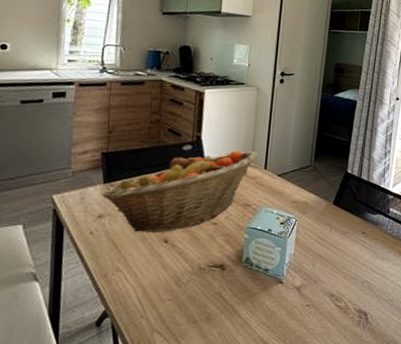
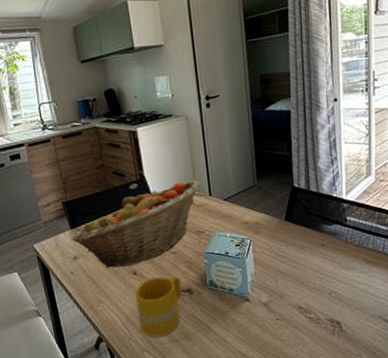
mug: none [157,247,215,317] -> present [135,275,182,338]

